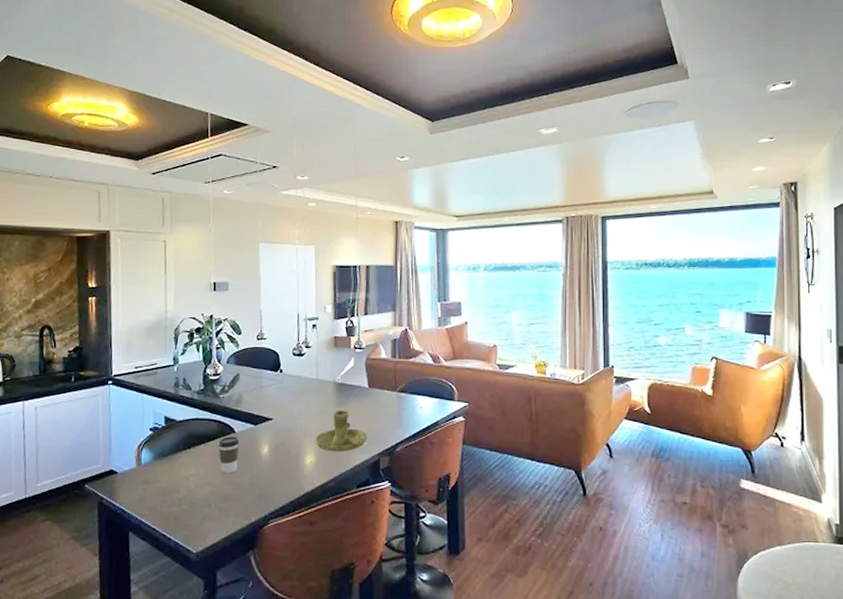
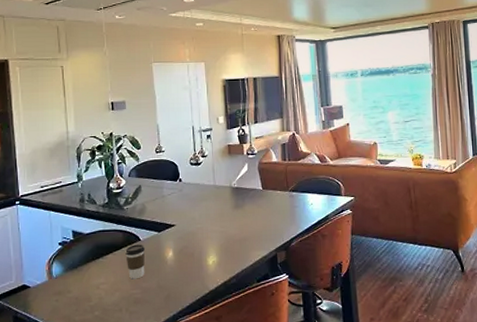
candle holder: present [315,410,368,452] -> none [216,212,265,251]

